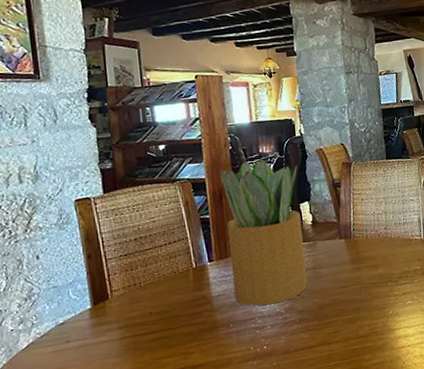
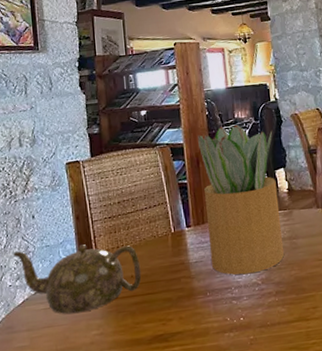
teapot: none [14,282,161,355] -> present [13,244,142,314]

